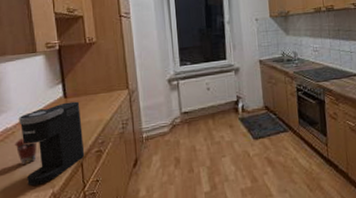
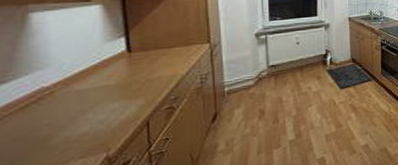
coffee cup: present [15,138,37,164] -> none [54,98,86,128]
coffee maker: present [19,101,85,186] -> none [61,56,152,152]

